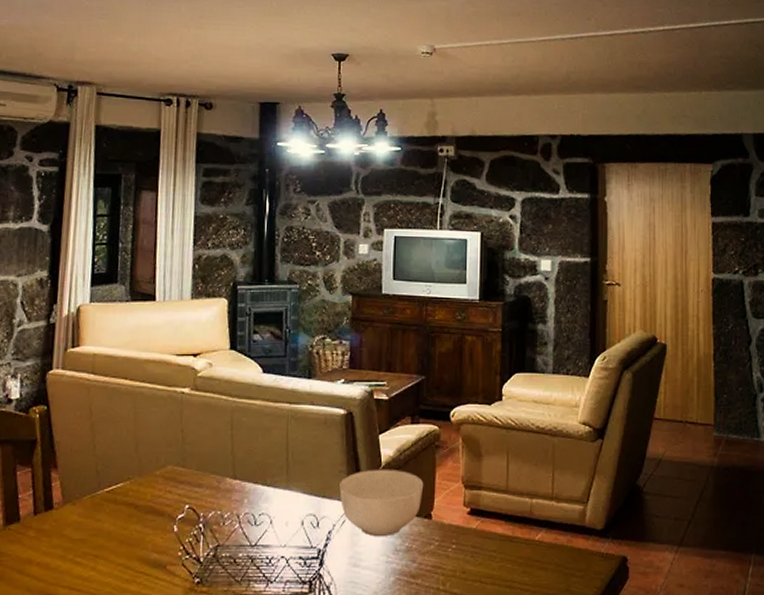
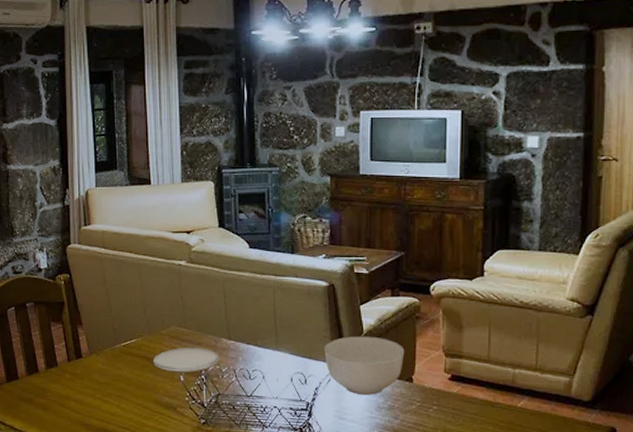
plate: none [142,490,222,522] -> present [153,347,220,373]

